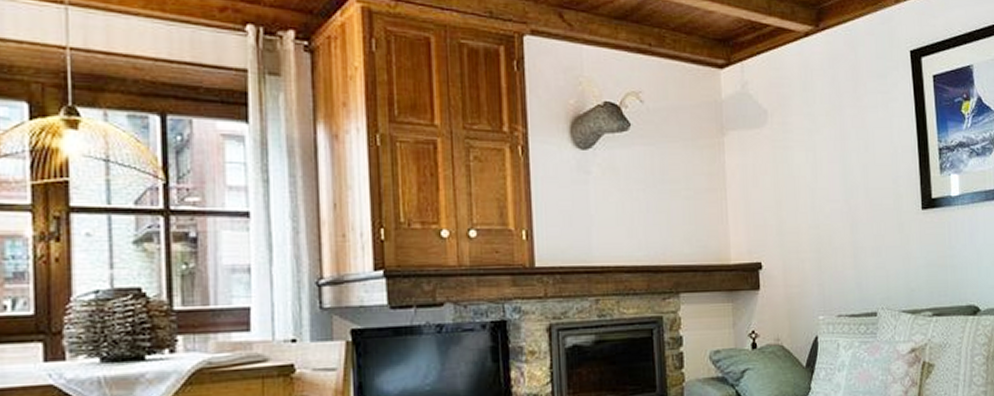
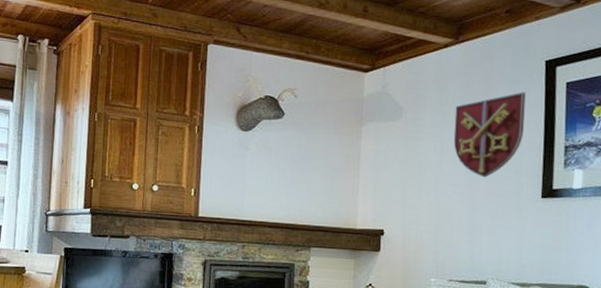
decorative shield: none [824,87,897,190] -> present [453,92,526,178]

